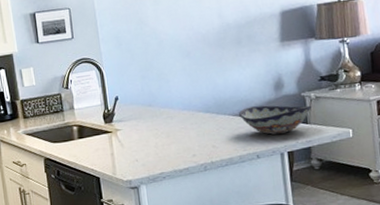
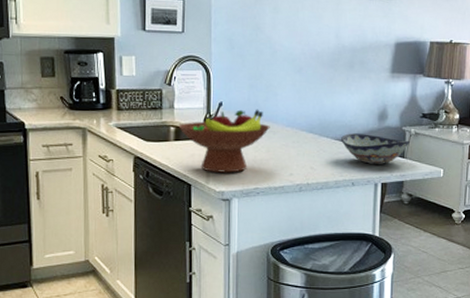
fruit bowl: none [80,97,167,164] -> present [178,109,270,173]

